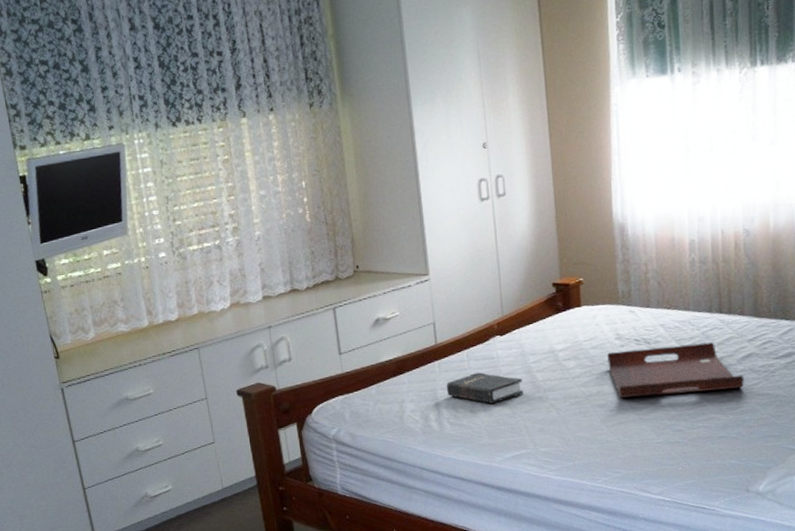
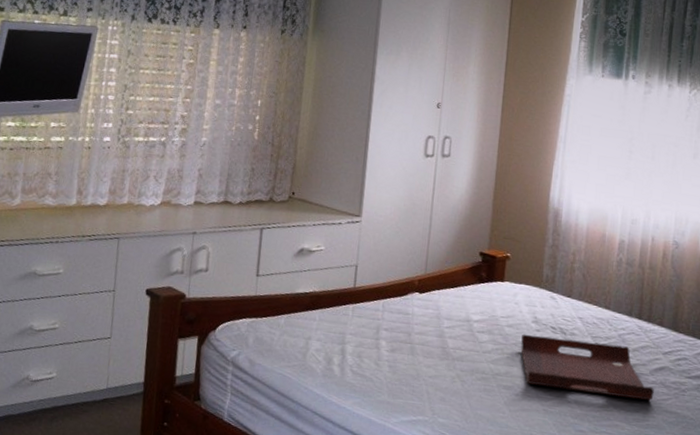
hardback book: present [446,372,523,404] -> none [355,324,433,362]

